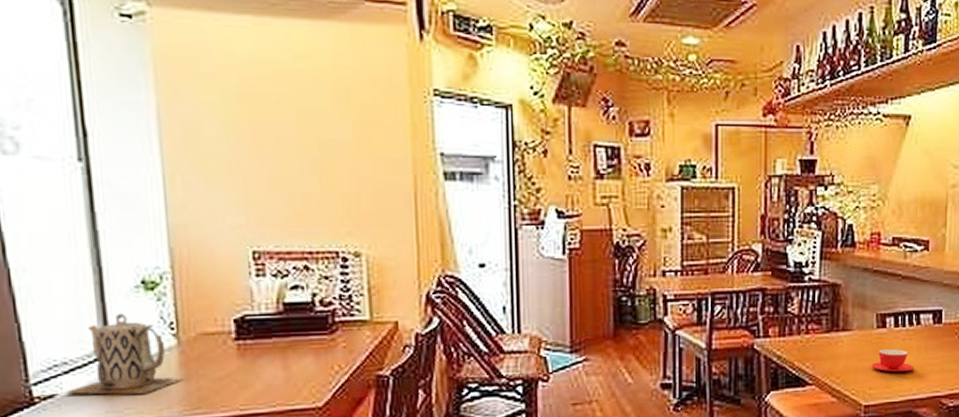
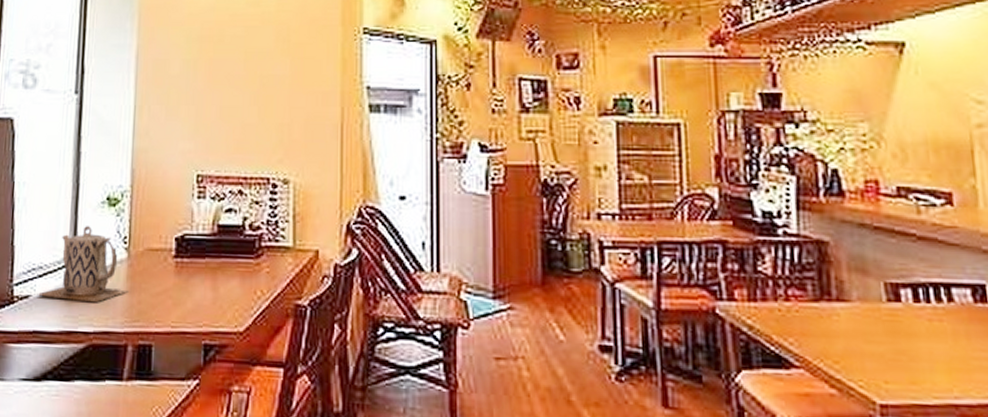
teacup: present [872,348,915,372] -> none [885,330,953,365]

